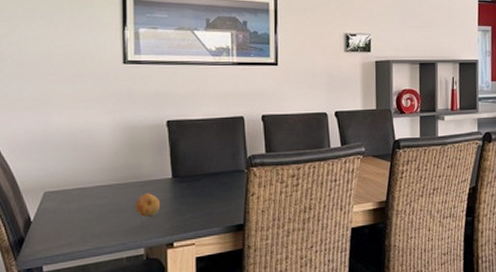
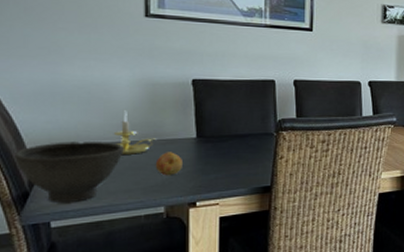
bowl: none [12,186,107,247] -> present [15,142,124,202]
candle holder: none [98,154,136,198] -> present [114,110,157,154]

